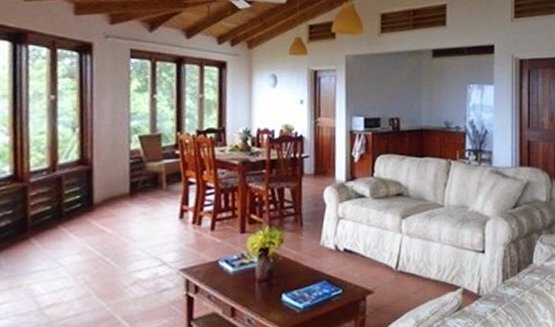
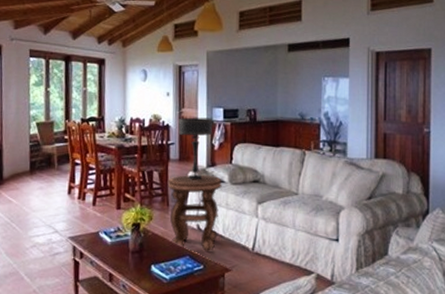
side table: none [301,189,363,274] -> present [167,174,222,251]
table lamp: none [313,127,352,196] -> present [178,117,212,180]

